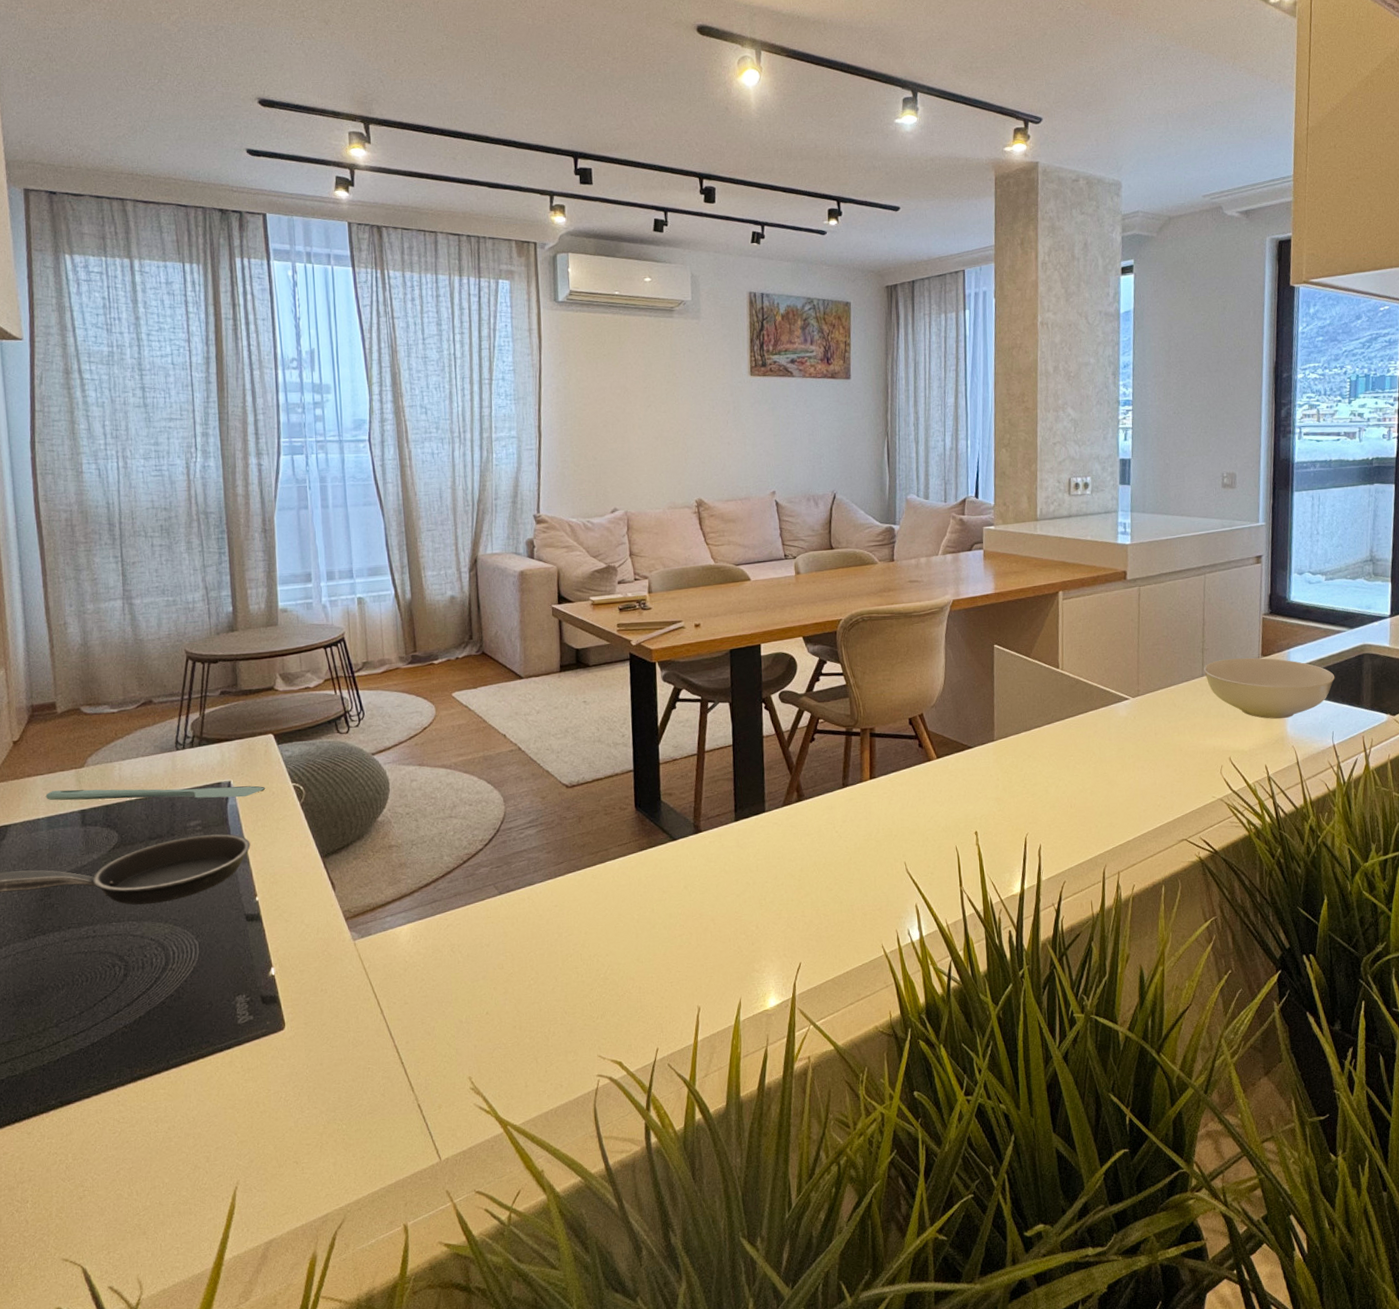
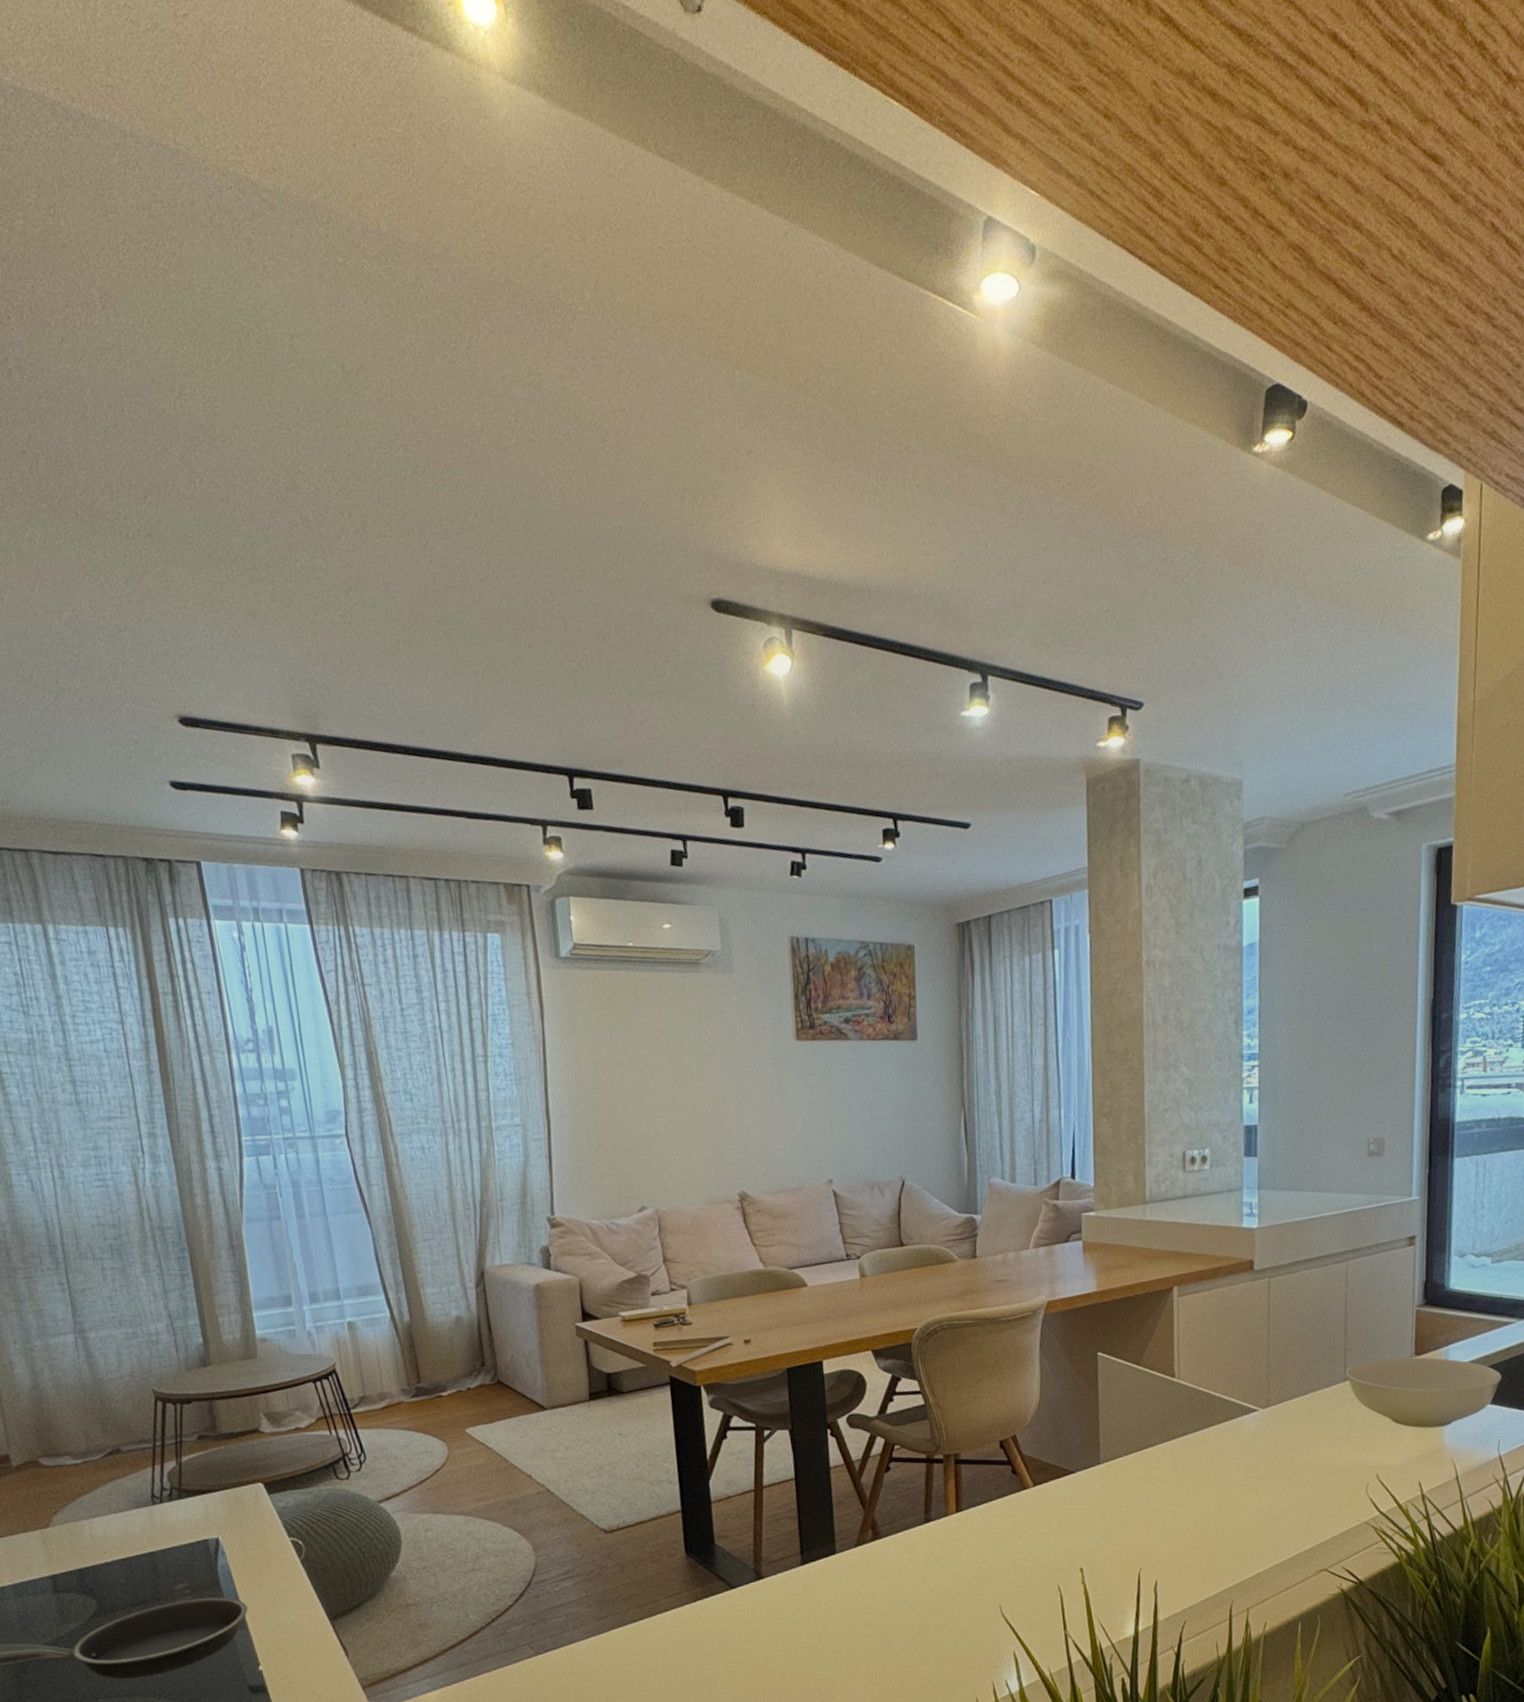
spatula: present [45,786,266,801] -> none [9,1542,260,1566]

